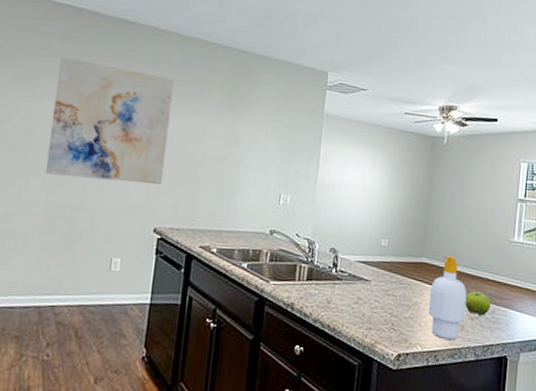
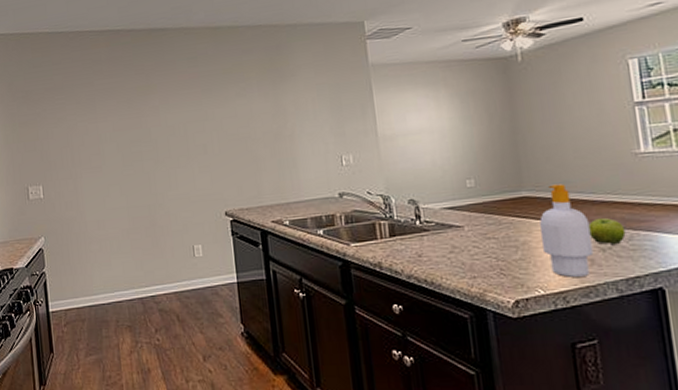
wall art: present [45,56,175,185] -> none [111,70,223,181]

